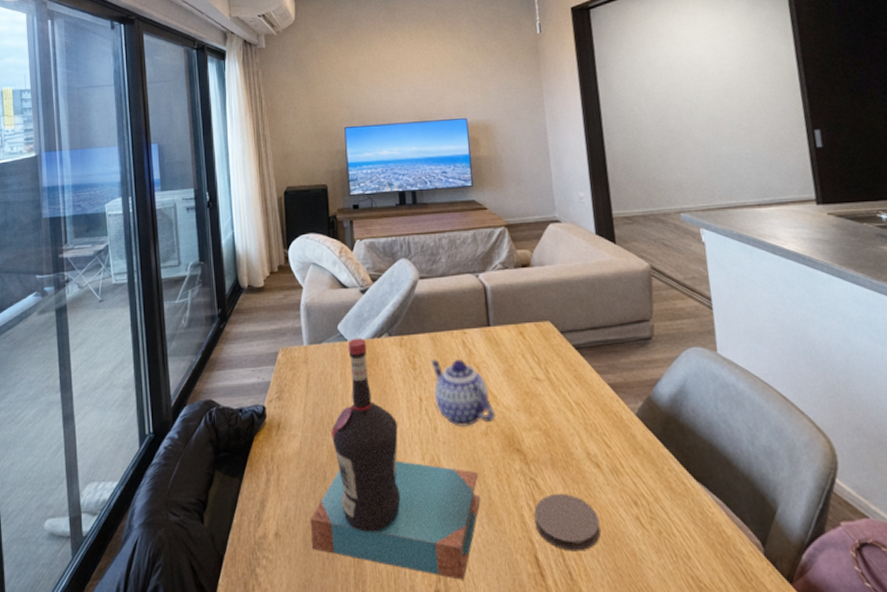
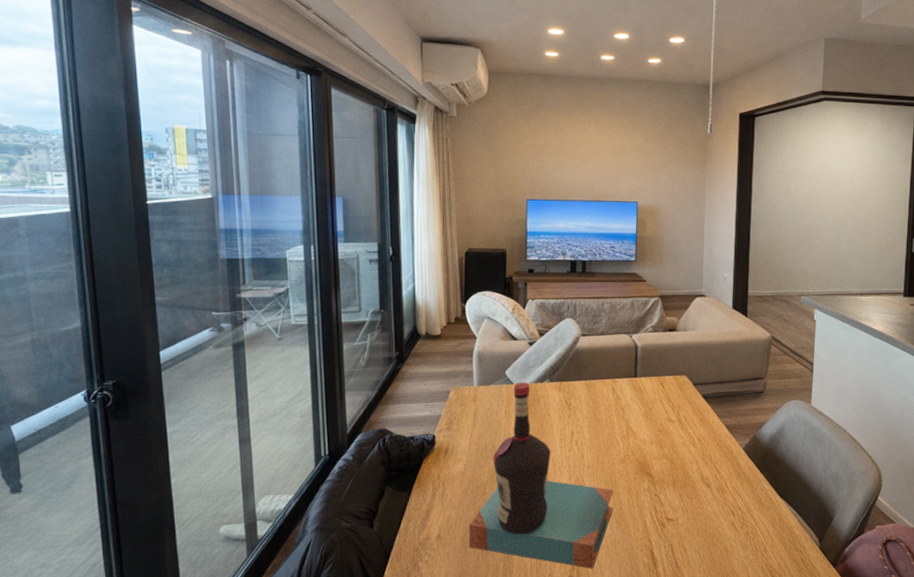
teapot: present [430,358,495,426] -> none [583,402,633,455]
coaster: present [534,494,601,552] -> none [654,506,704,547]

